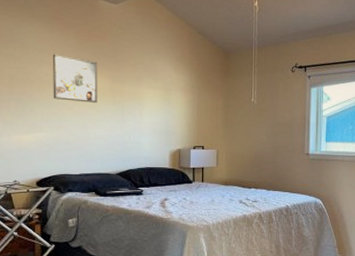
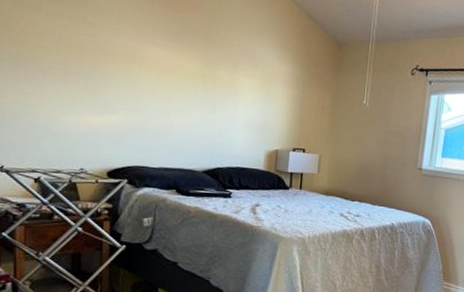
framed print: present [53,54,98,103] -> none [131,23,187,87]

